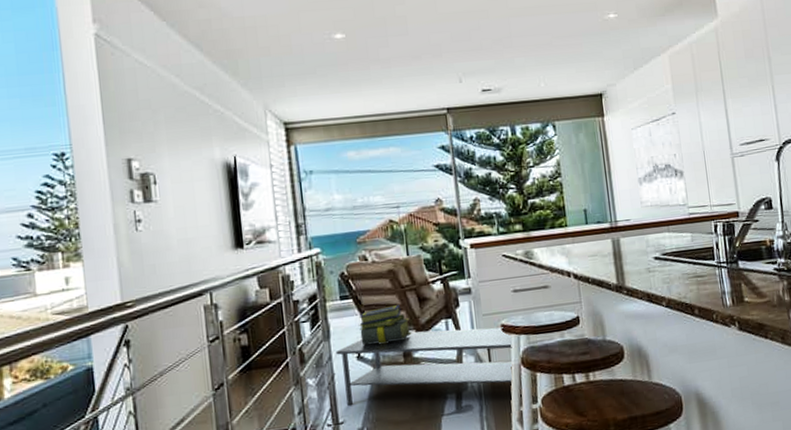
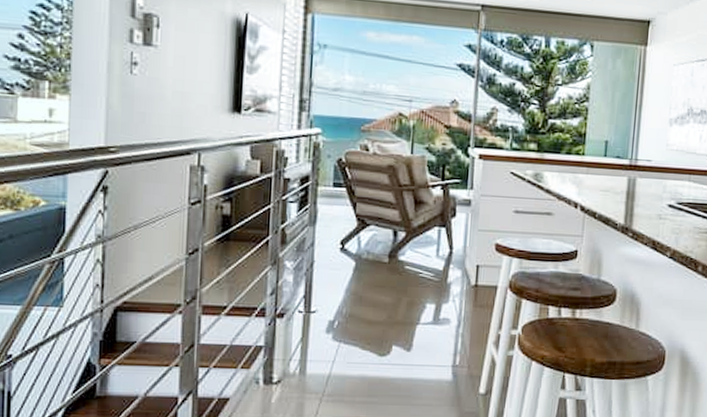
coffee table: present [336,327,514,406] -> none [320,231,503,304]
stack of books: present [358,305,412,346] -> none [347,202,401,241]

